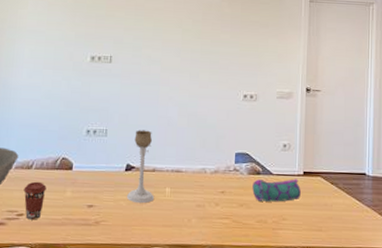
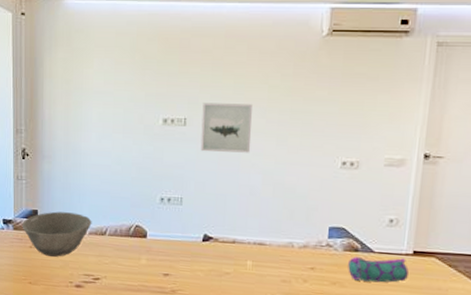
coffee cup: present [23,181,47,220] -> none [98,247,121,285]
wall art: none [124,42,169,88] -> present [200,102,252,153]
candle holder: present [126,130,155,204] -> none [204,199,235,276]

